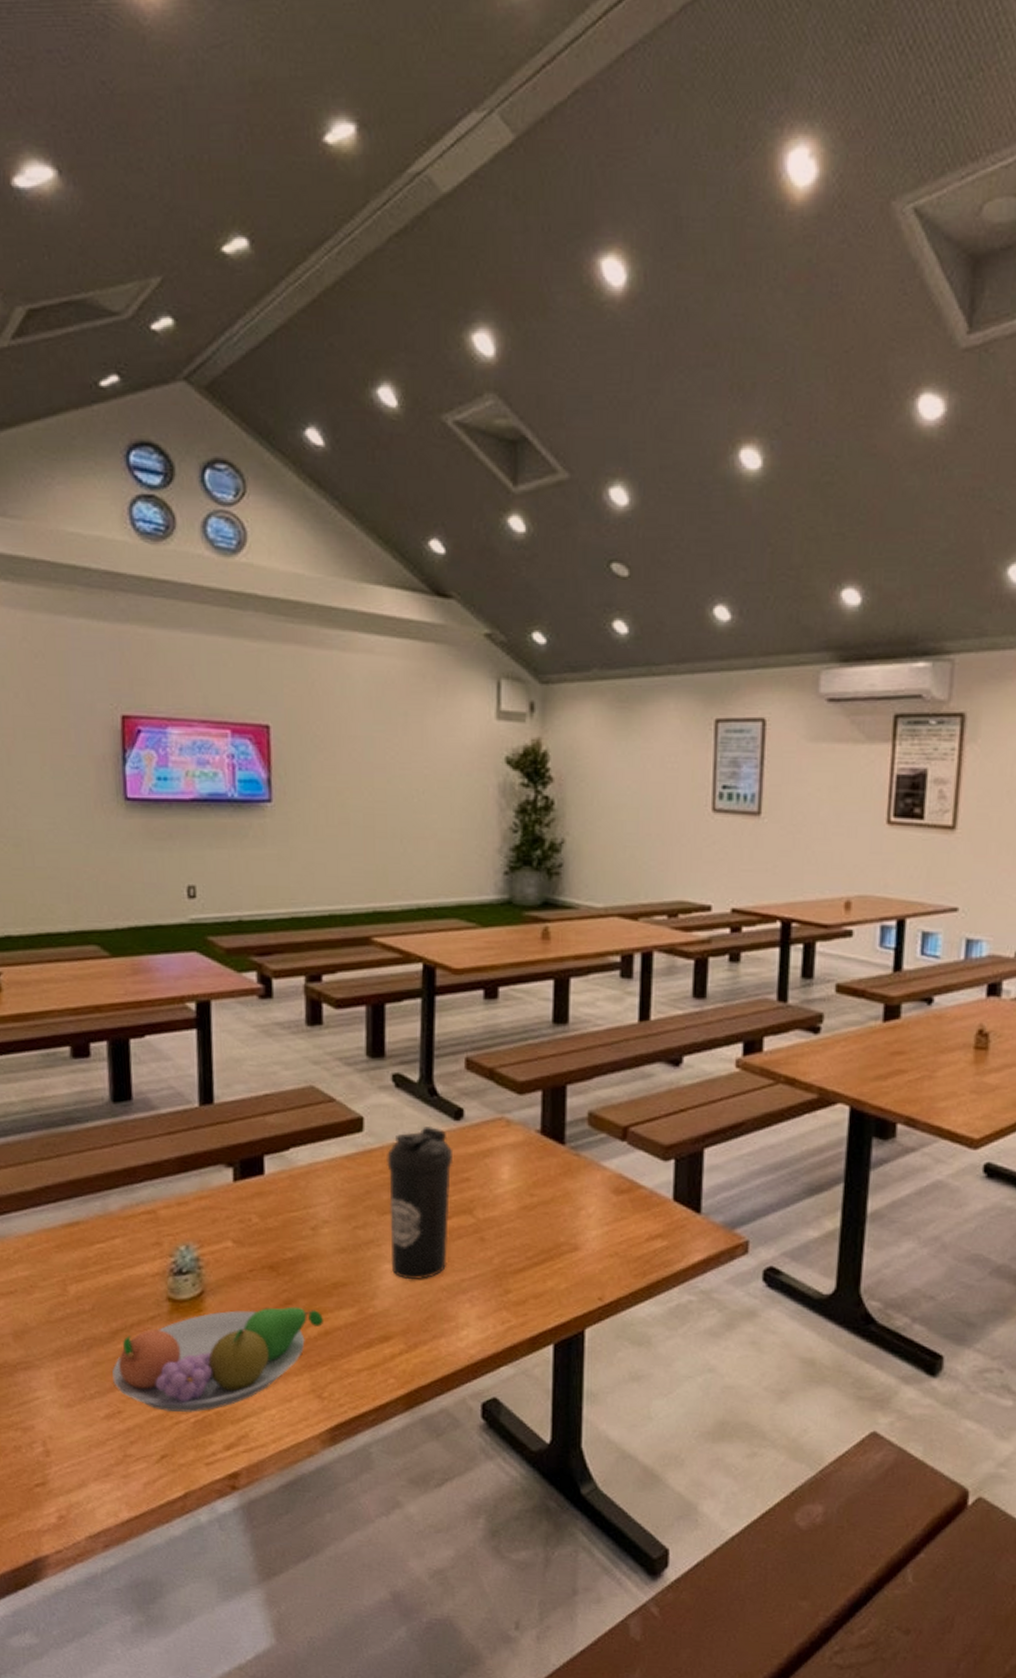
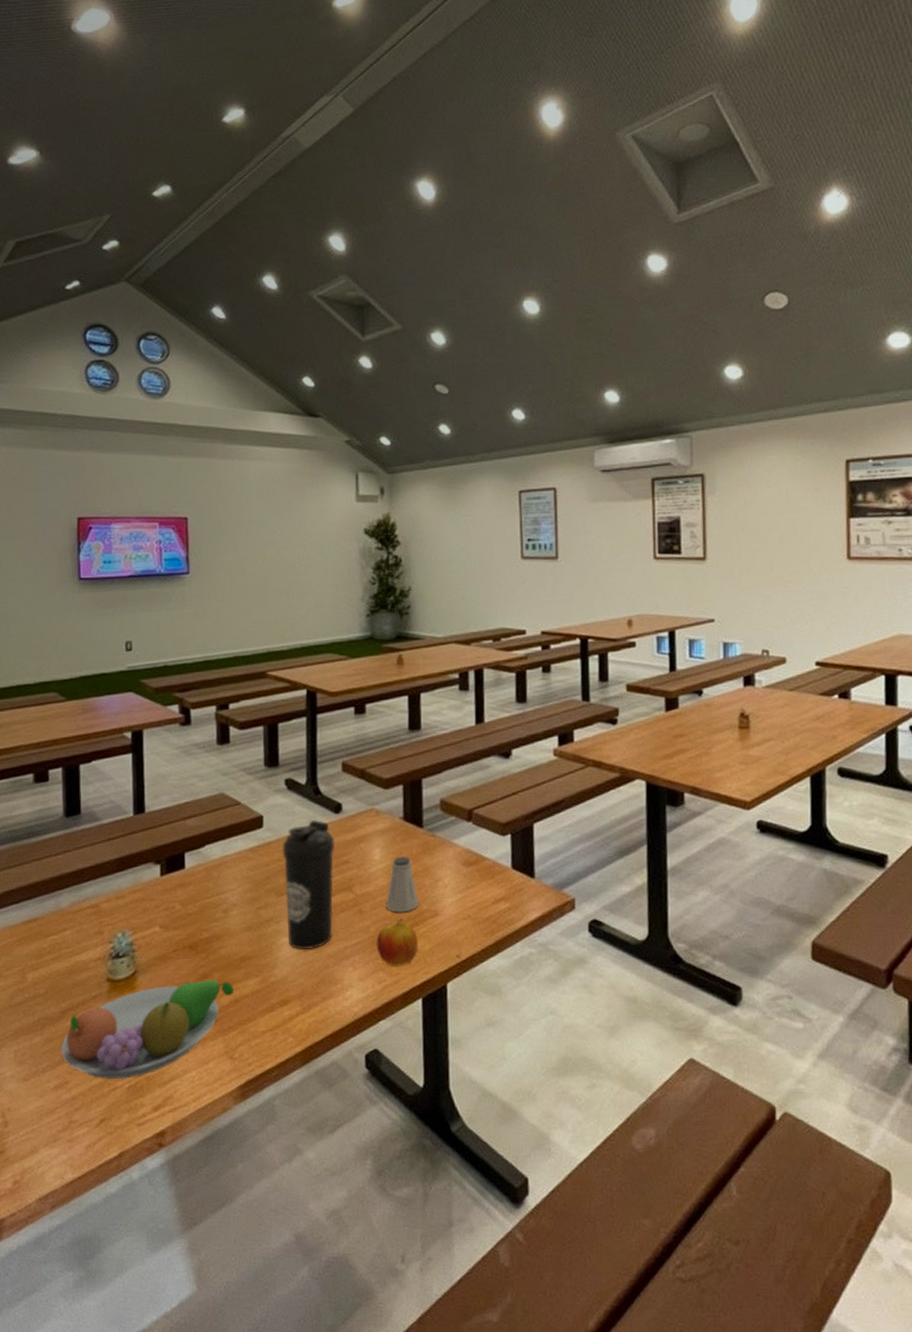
apple: none [500,1251,552,1306] -> present [376,919,418,967]
saltshaker: none [513,1177,555,1244] -> present [385,856,419,913]

